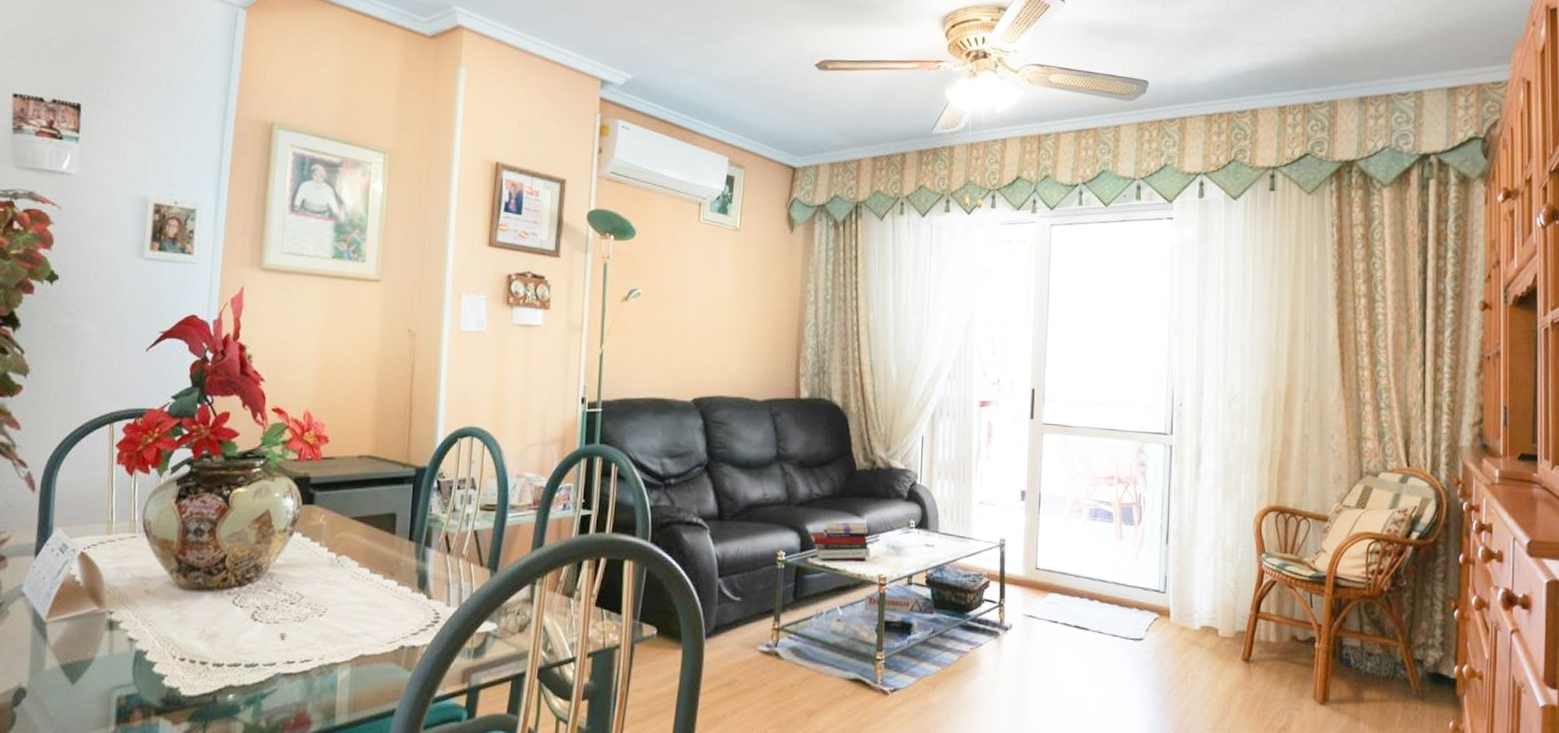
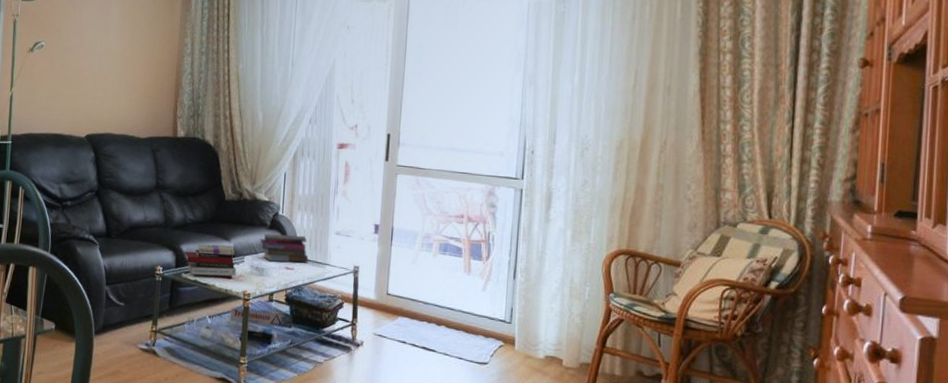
books: none [895,506,951,539] -> present [259,233,309,263]

